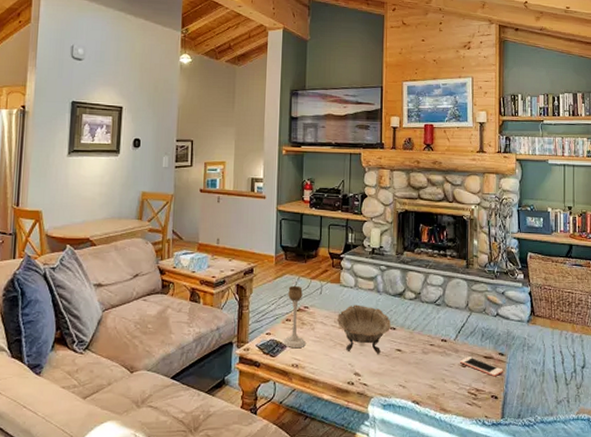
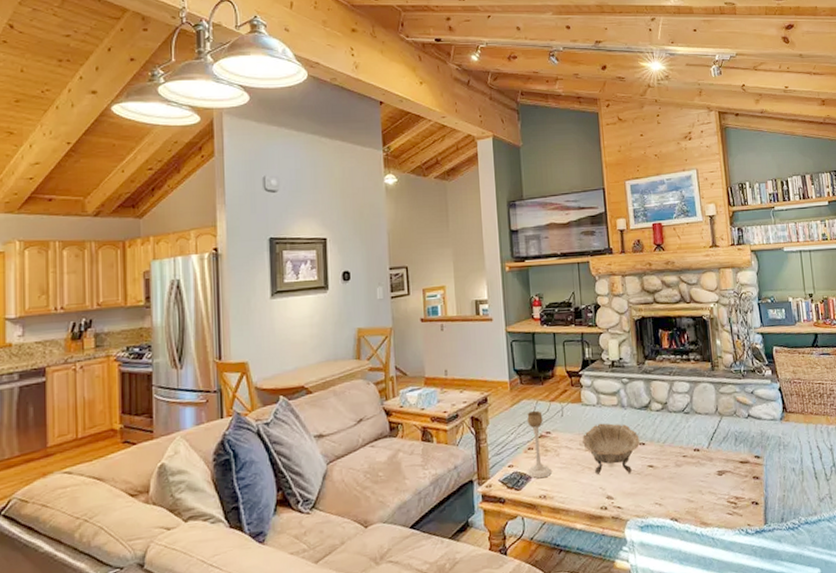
cell phone: present [460,356,503,377] -> none [716,463,761,482]

